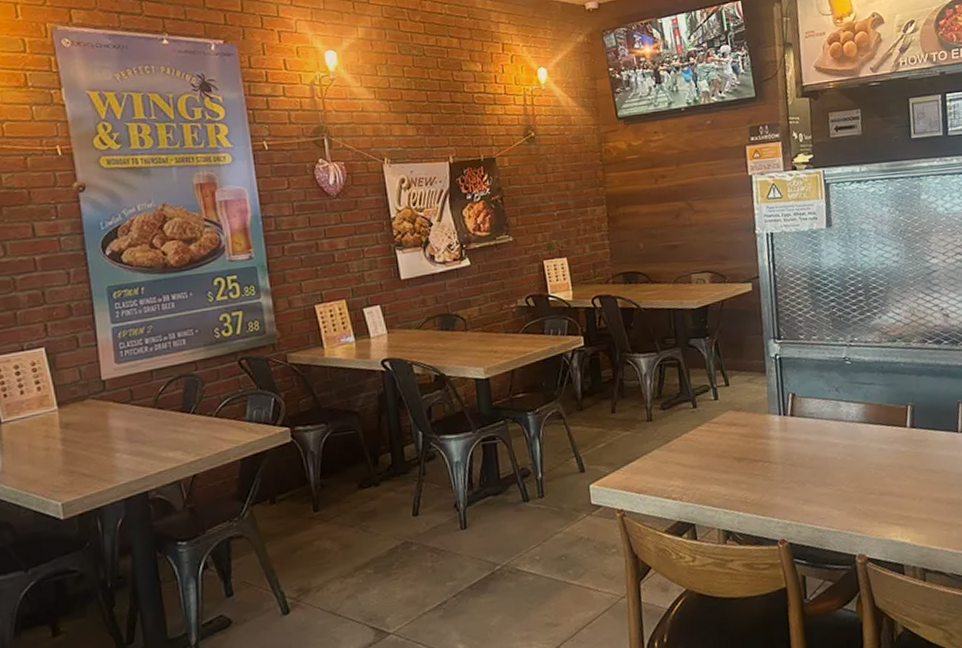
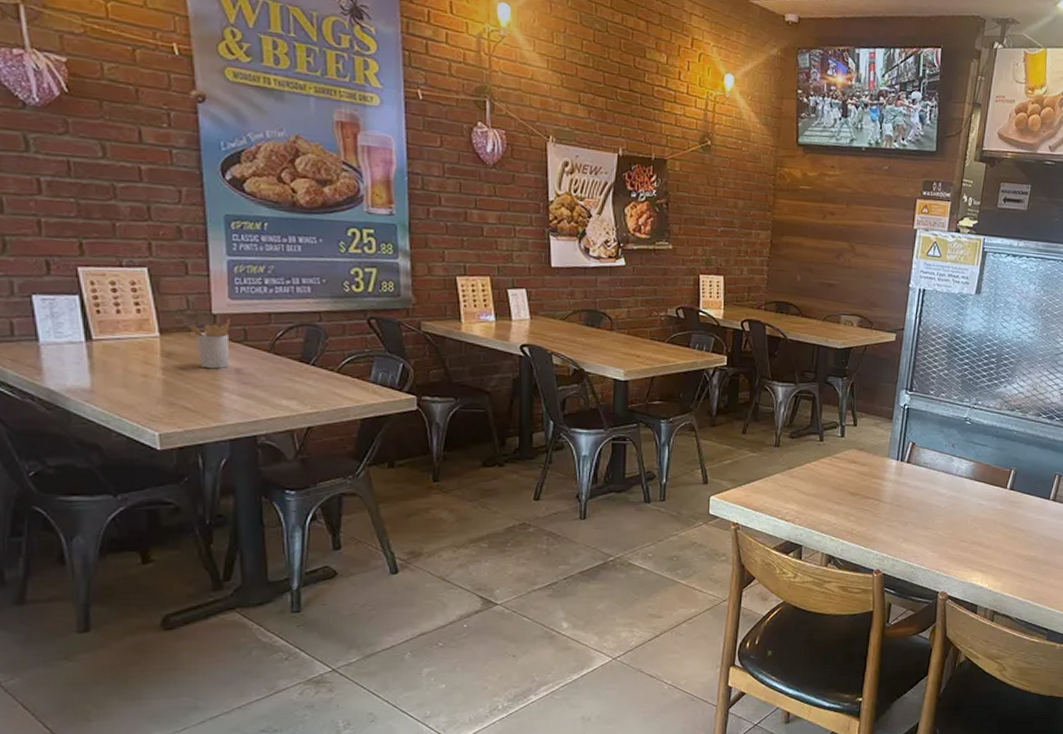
utensil holder: none [82,382,120,434] -> present [189,319,230,369]

